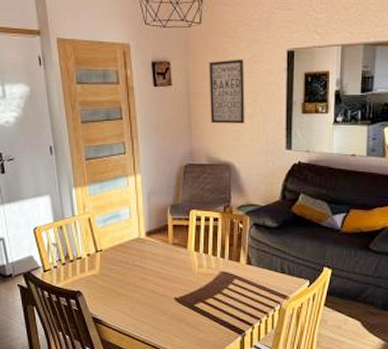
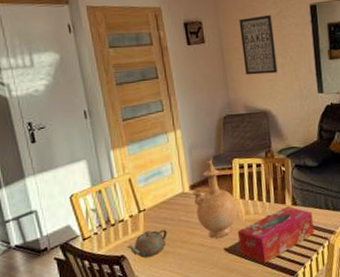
teapot: none [82,270,121,297] -> present [126,229,167,258]
vase: none [148,208,191,287] -> present [193,160,238,239]
tissue box: none [190,264,266,318] -> present [238,206,314,263]

